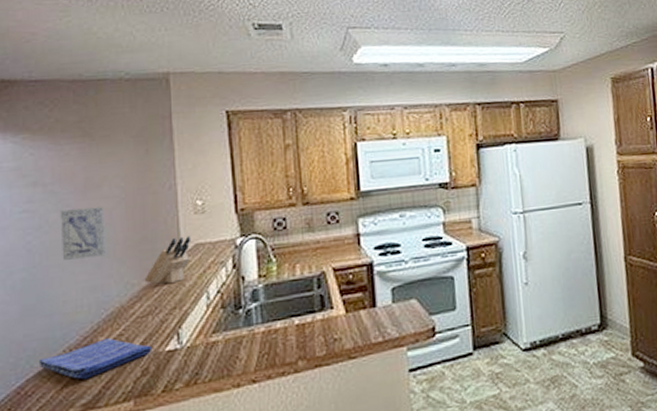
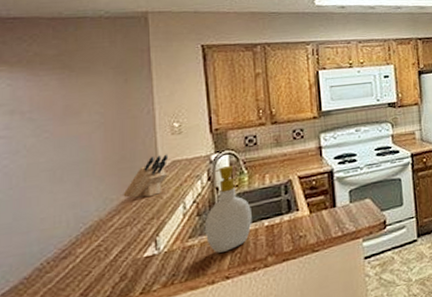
dish towel: present [38,337,153,380] -> none [14,249,131,289]
wall art: present [60,207,105,260] -> none [38,131,84,181]
soap bottle: none [230,252,281,352] -> present [205,166,252,253]

